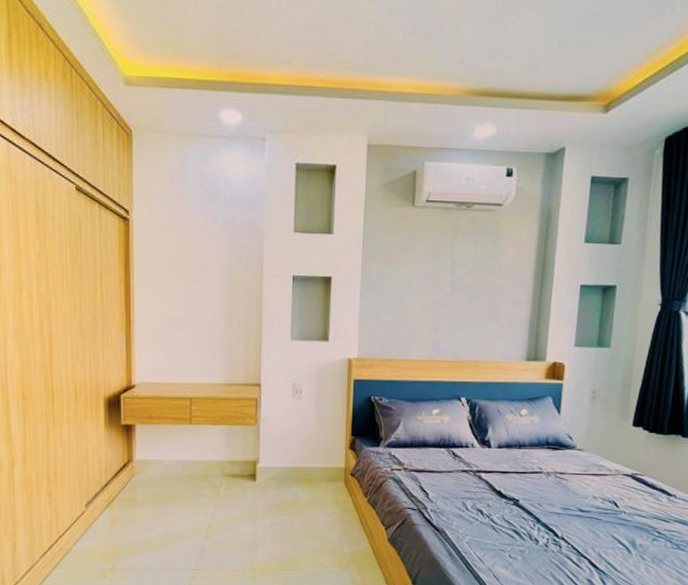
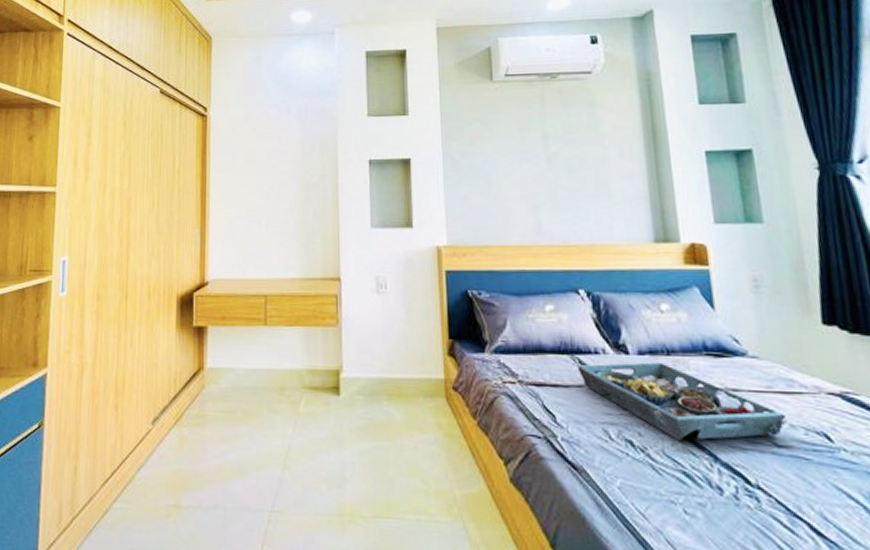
serving tray: none [450,453,592,509] -> present [577,362,787,440]

